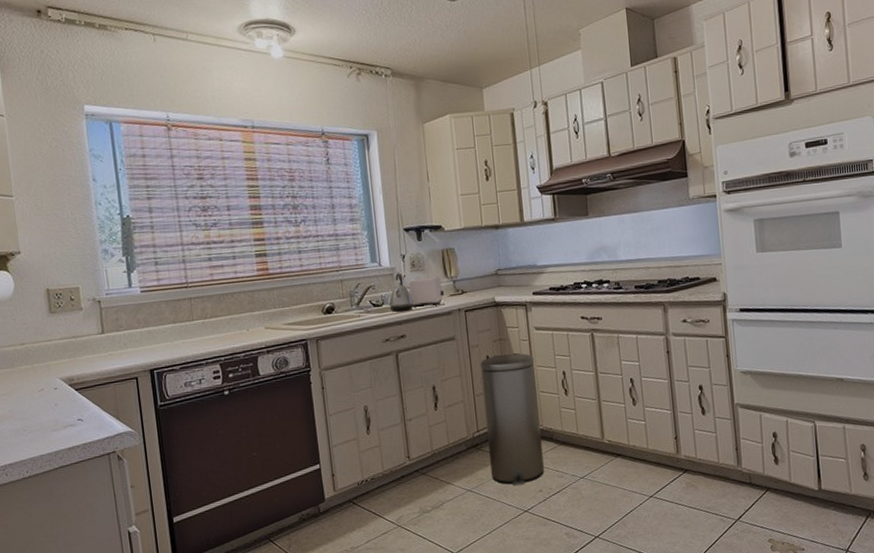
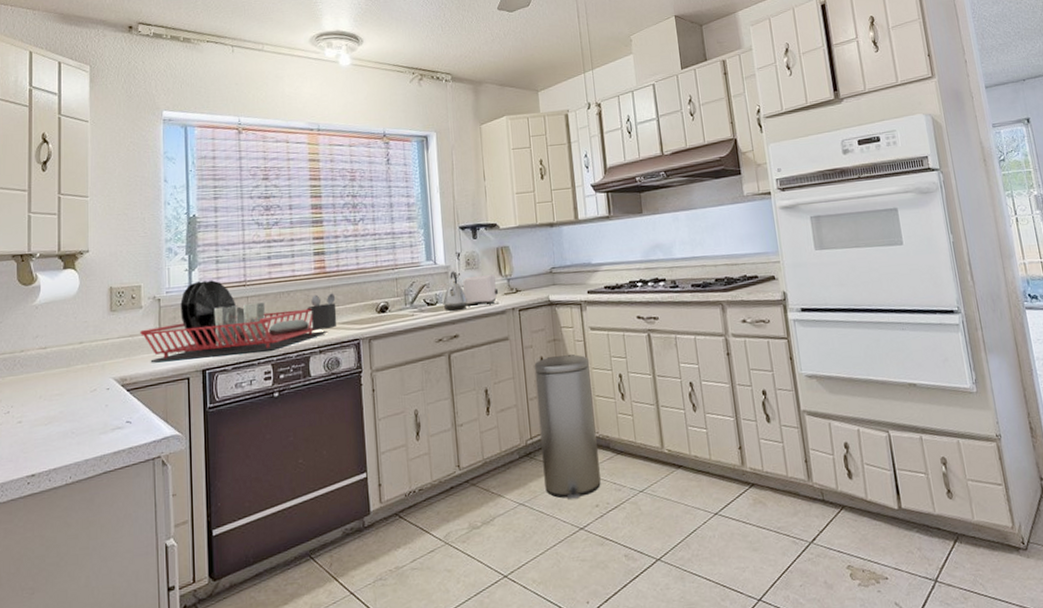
dish rack: none [83,282,284,364] -> present [140,280,337,363]

